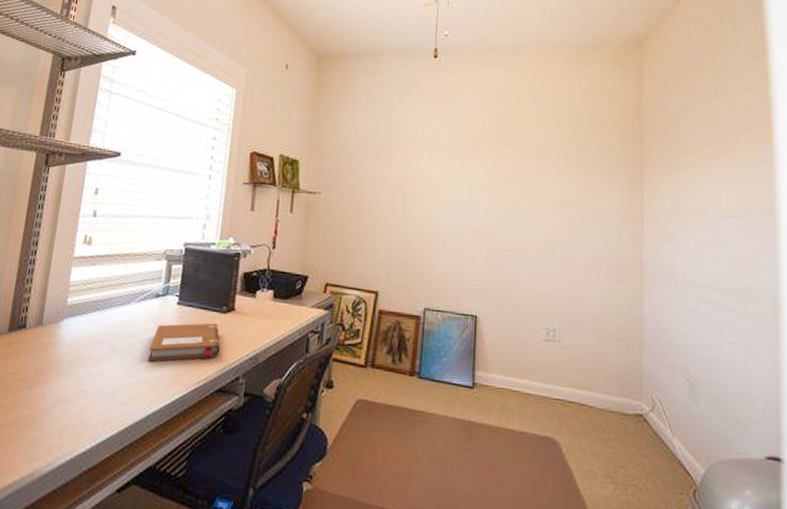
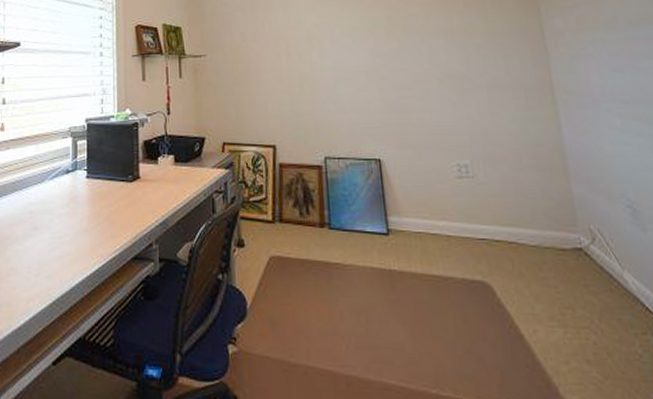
notebook: present [147,322,221,362] -> none [65,193,132,235]

